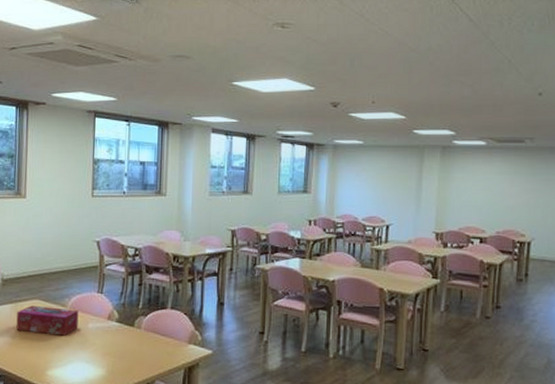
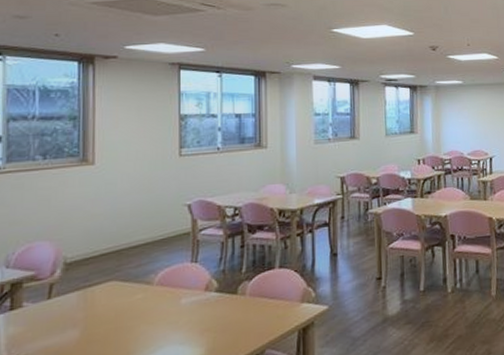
tissue box: present [16,305,79,336] -> none [86,285,168,322]

